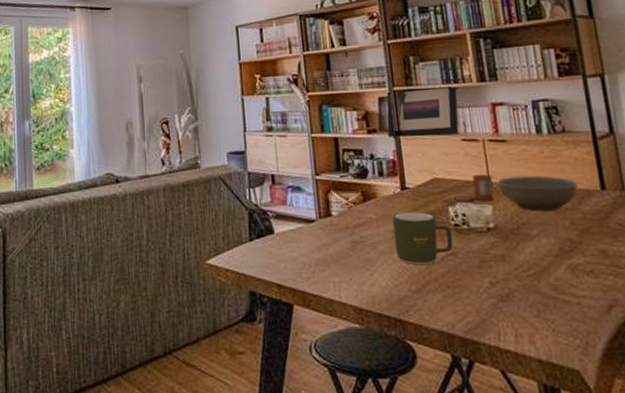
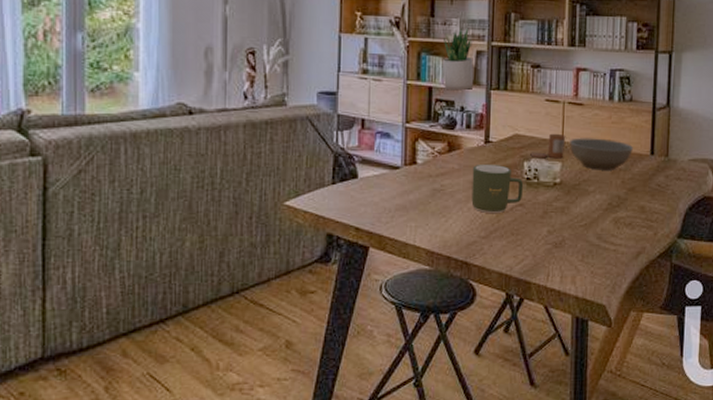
planter: none [343,76,380,140] -> present [442,28,473,91]
picture frame: present [386,87,459,137] -> none [481,44,549,95]

